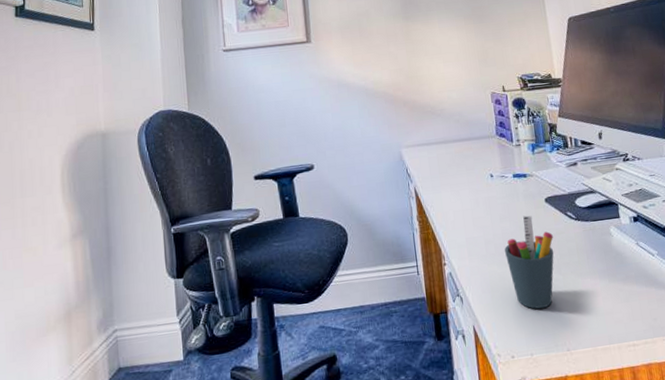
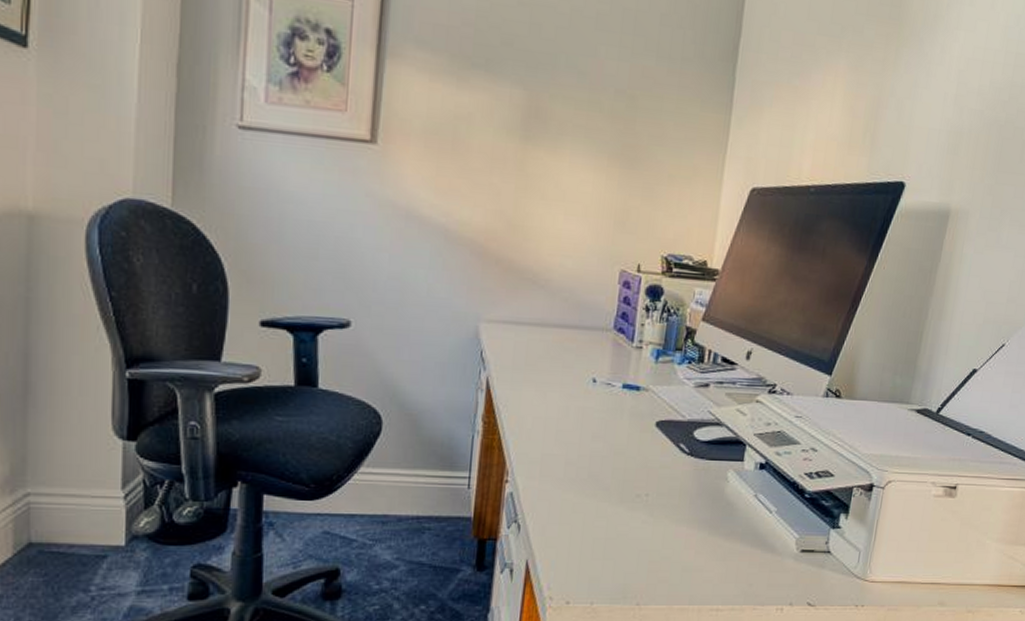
pen holder: present [504,215,554,309] -> none [587,438,655,553]

